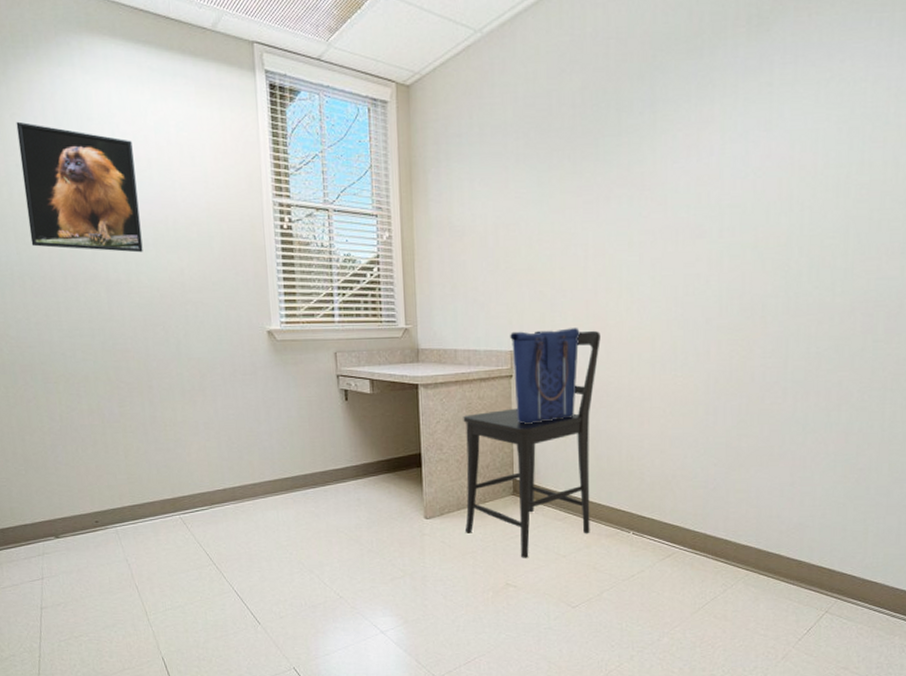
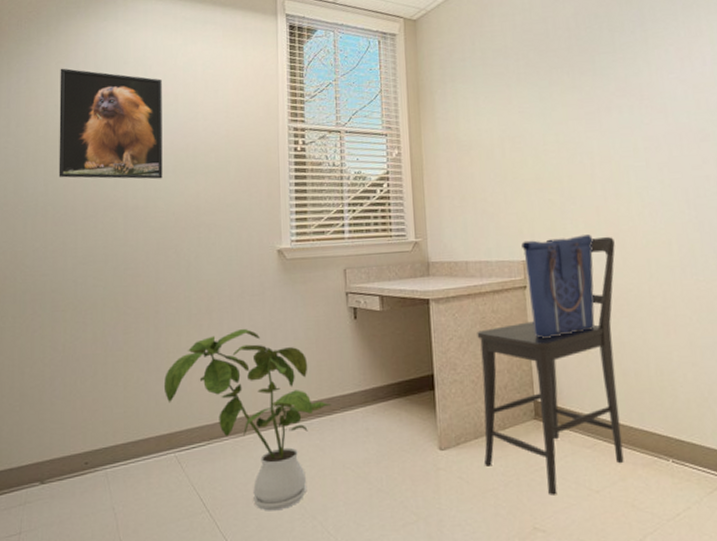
house plant: none [163,406,325,565] -> present [163,329,332,511]

